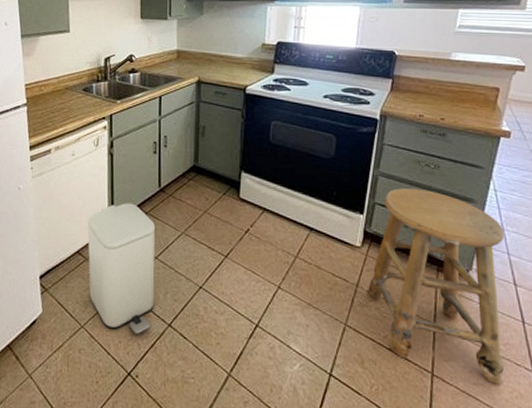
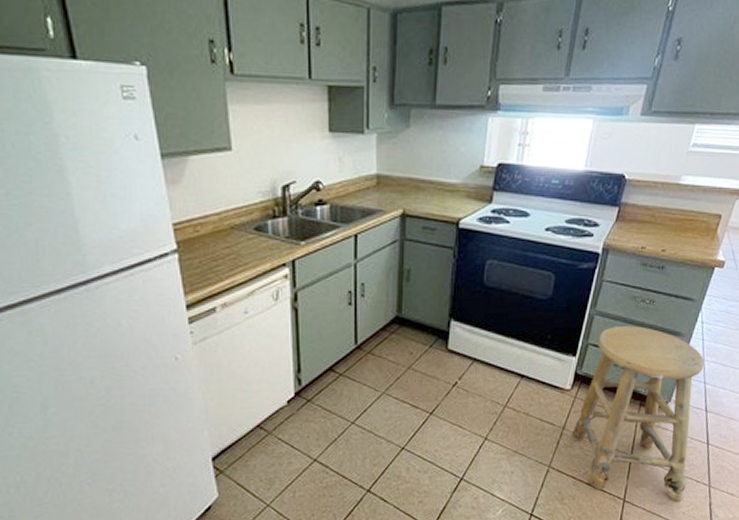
pedal bin: present [87,203,156,335] -> none [269,365,352,506]

